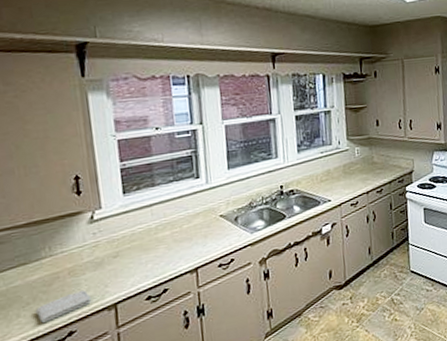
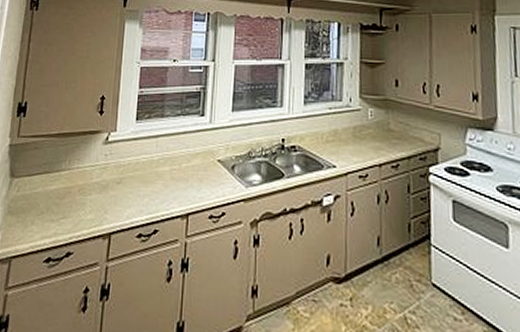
washcloth: present [34,290,92,324] -> none [45,210,92,237]

